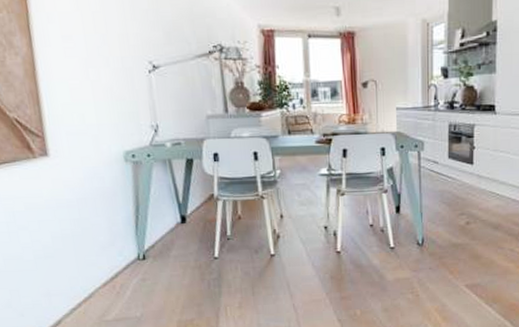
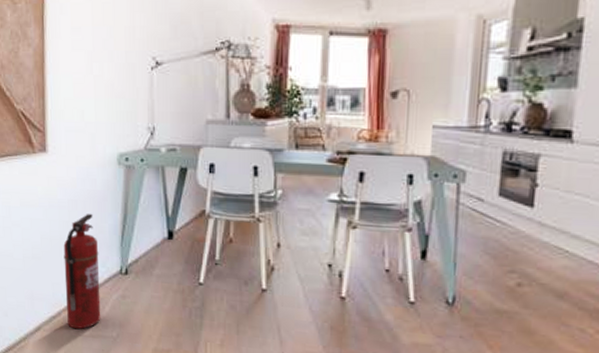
fire extinguisher: none [76,209,123,317] -> present [63,214,101,330]

